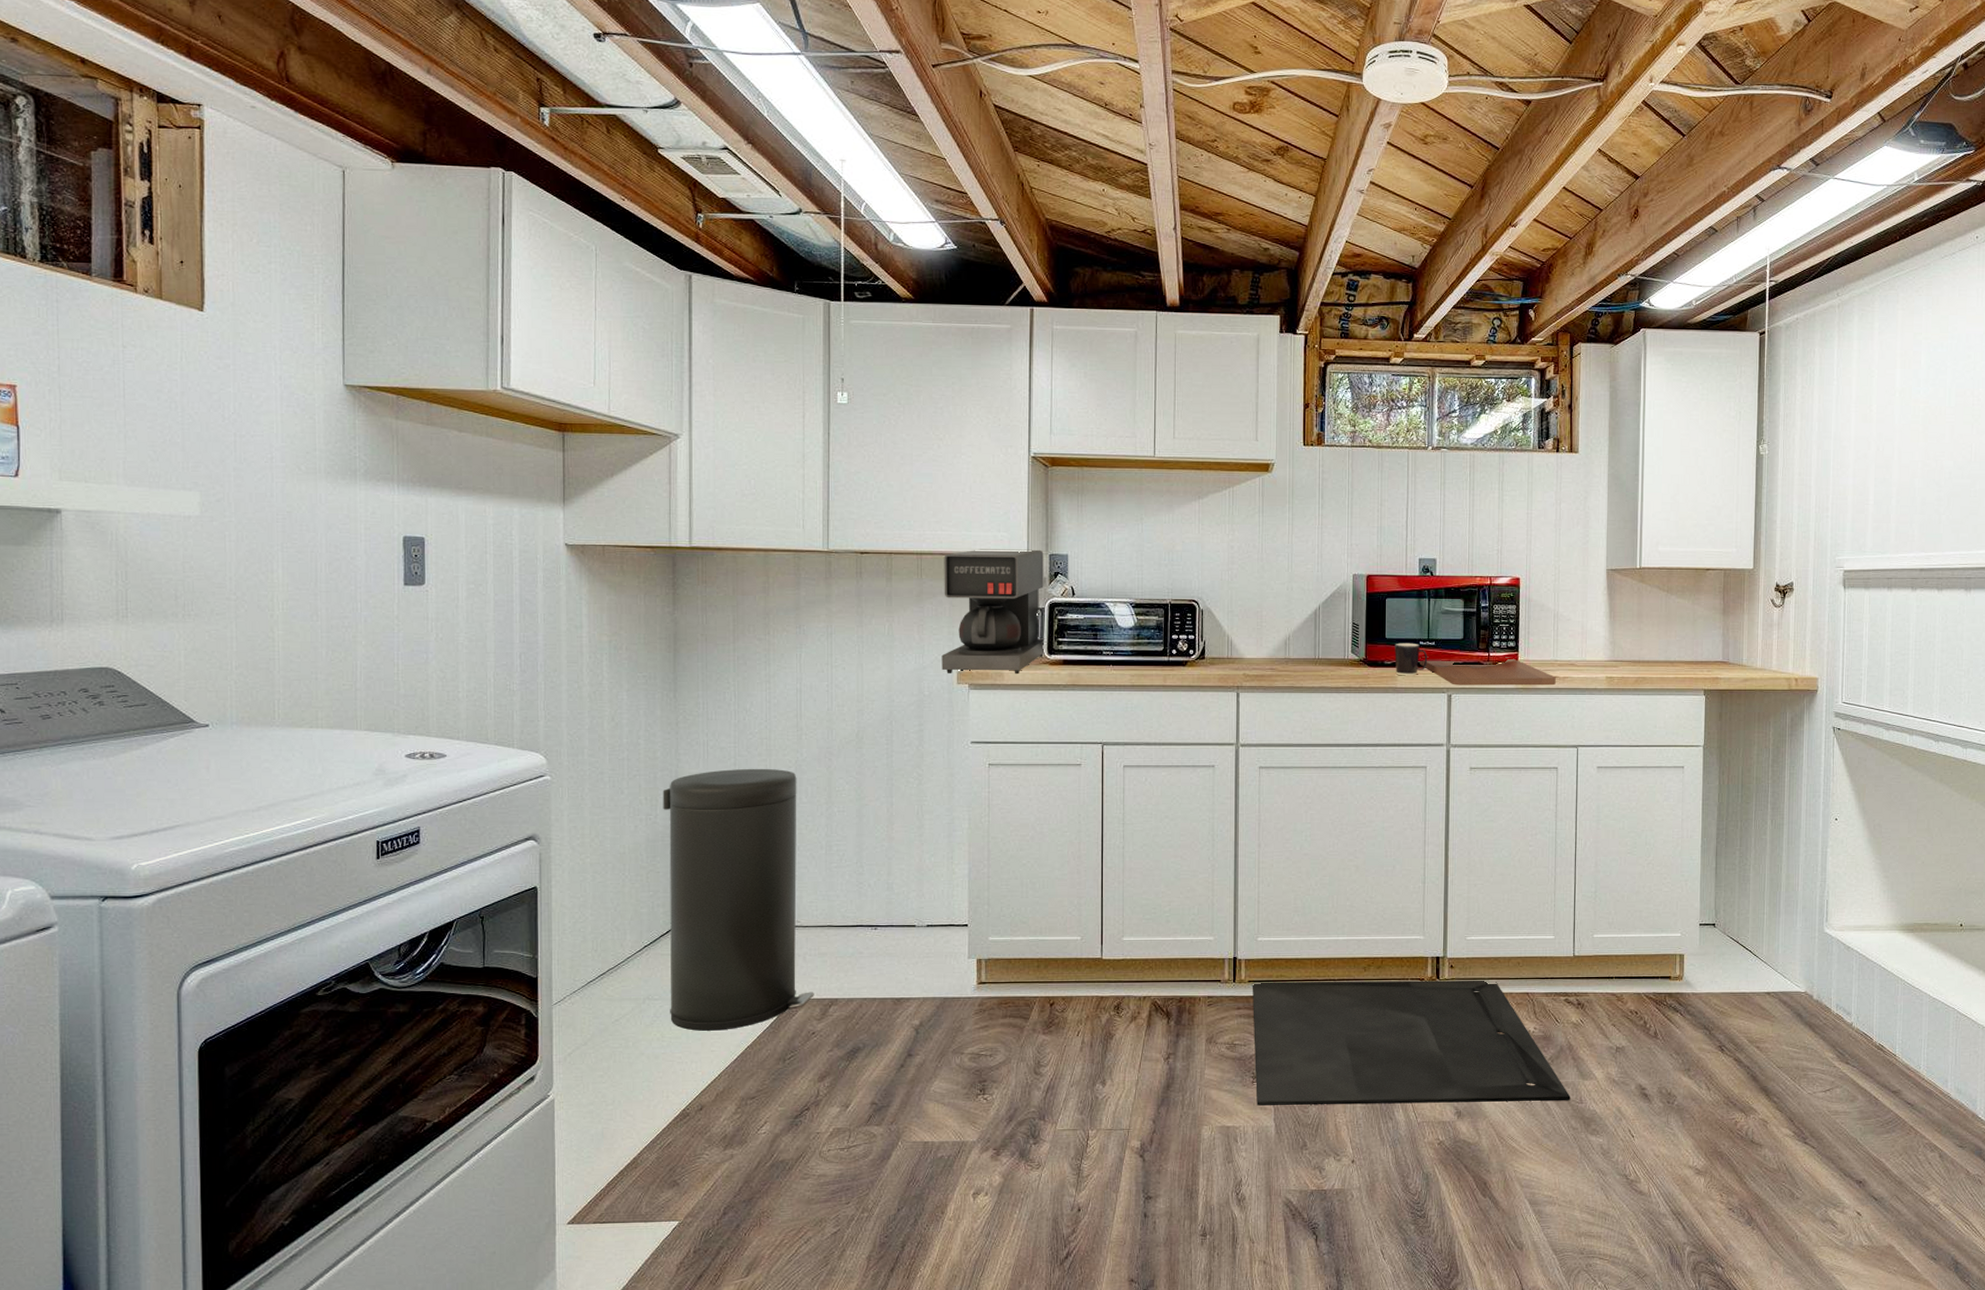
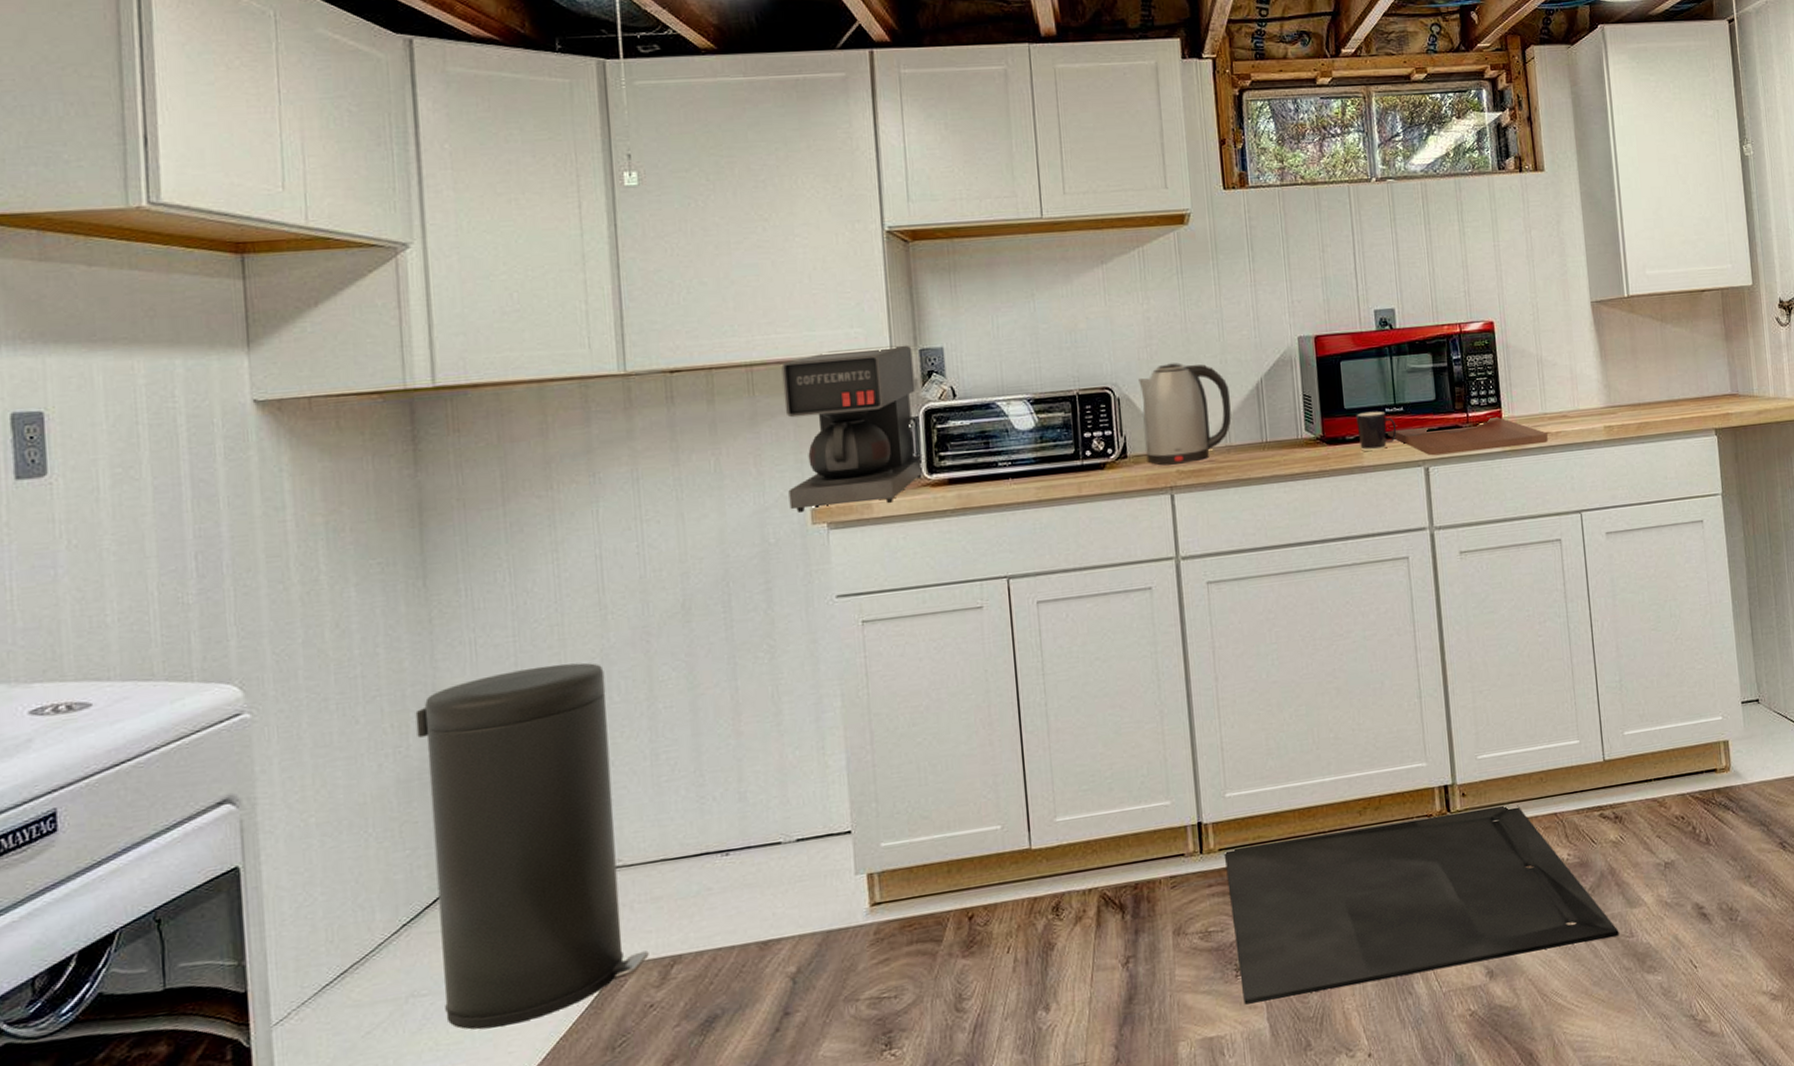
kettle: none [1219,586,1292,669] -> present [1138,362,1232,465]

